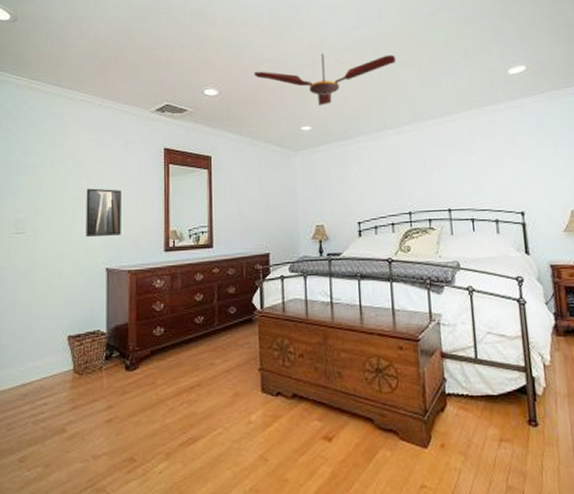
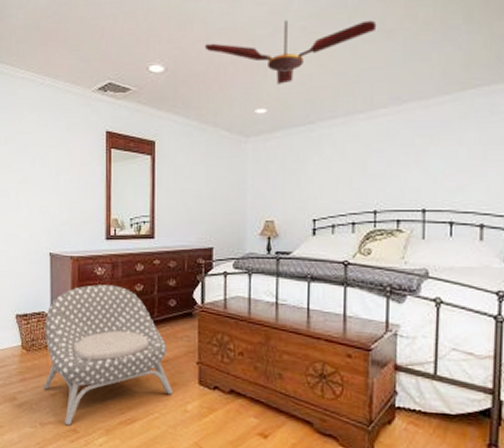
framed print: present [86,188,121,237] -> none [29,172,63,221]
armchair: none [97,297,236,455] -> present [43,284,173,426]

